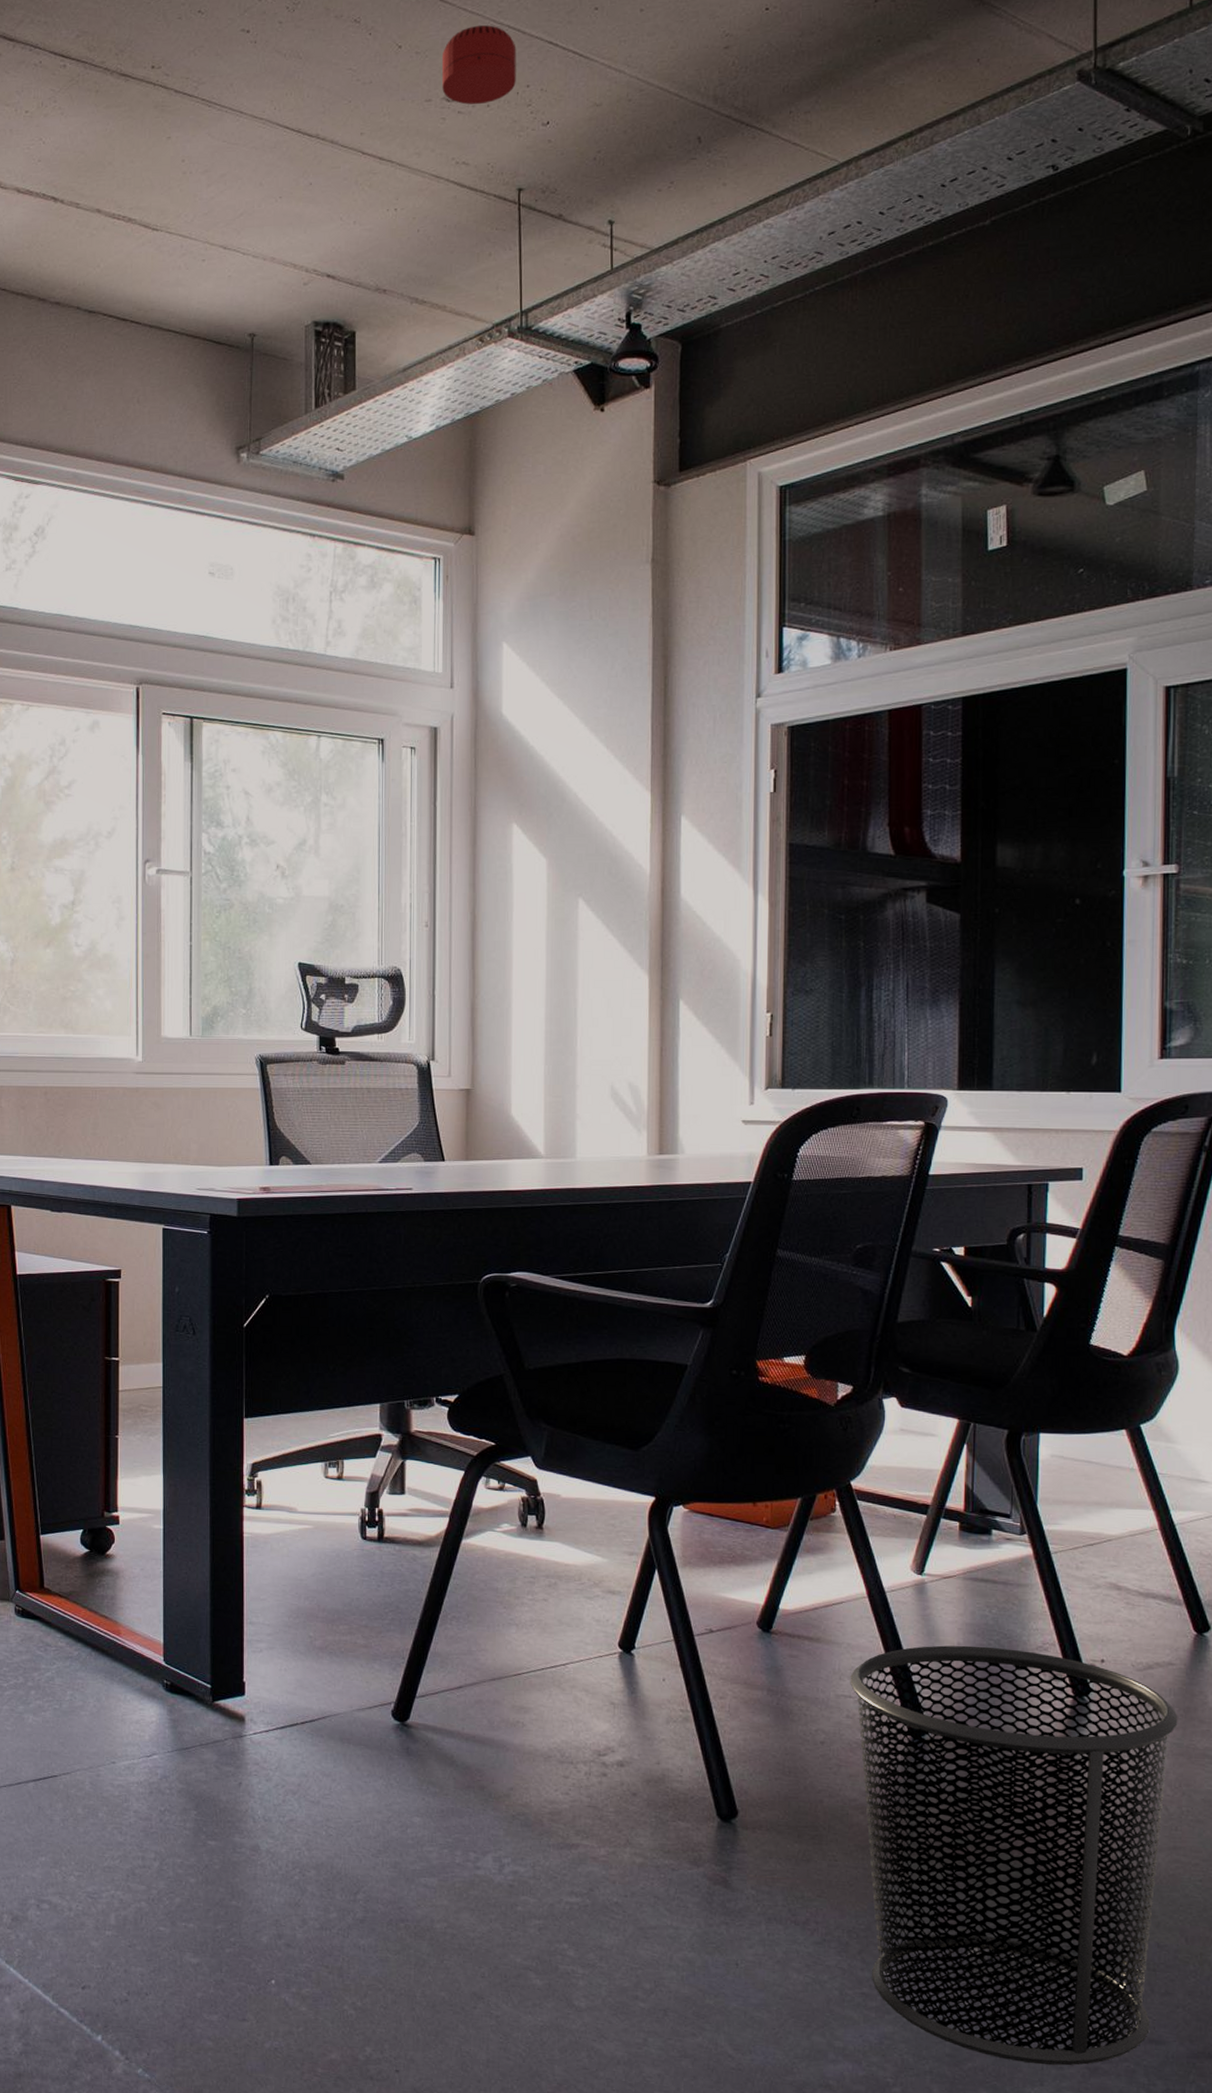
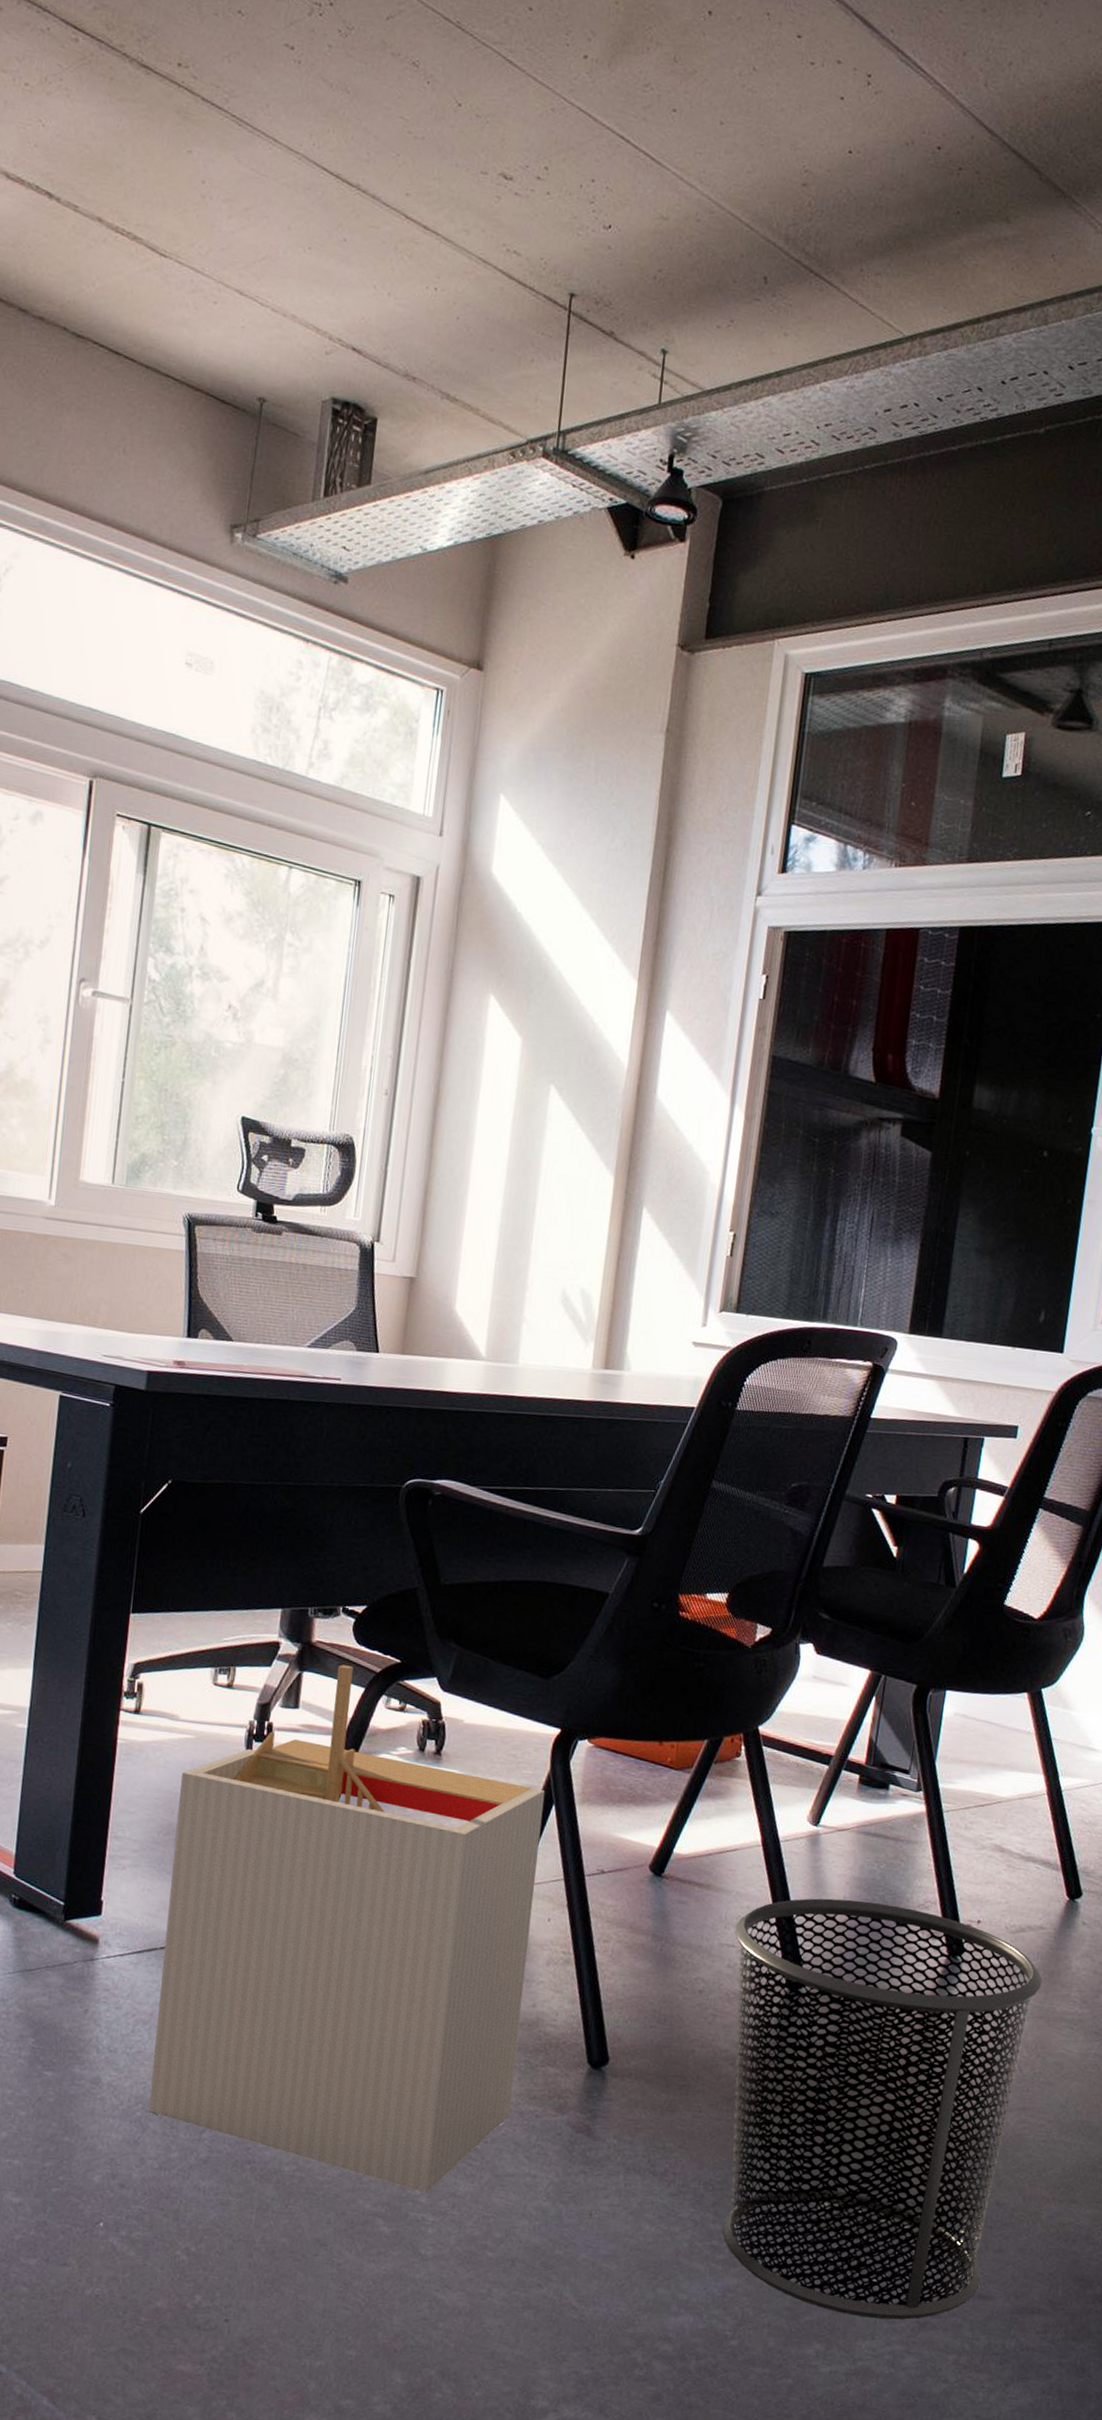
storage bin: none [304,1451,647,1946] -> present [148,1665,546,2193]
smoke detector: present [441,25,516,105] -> none [500,99,586,191]

